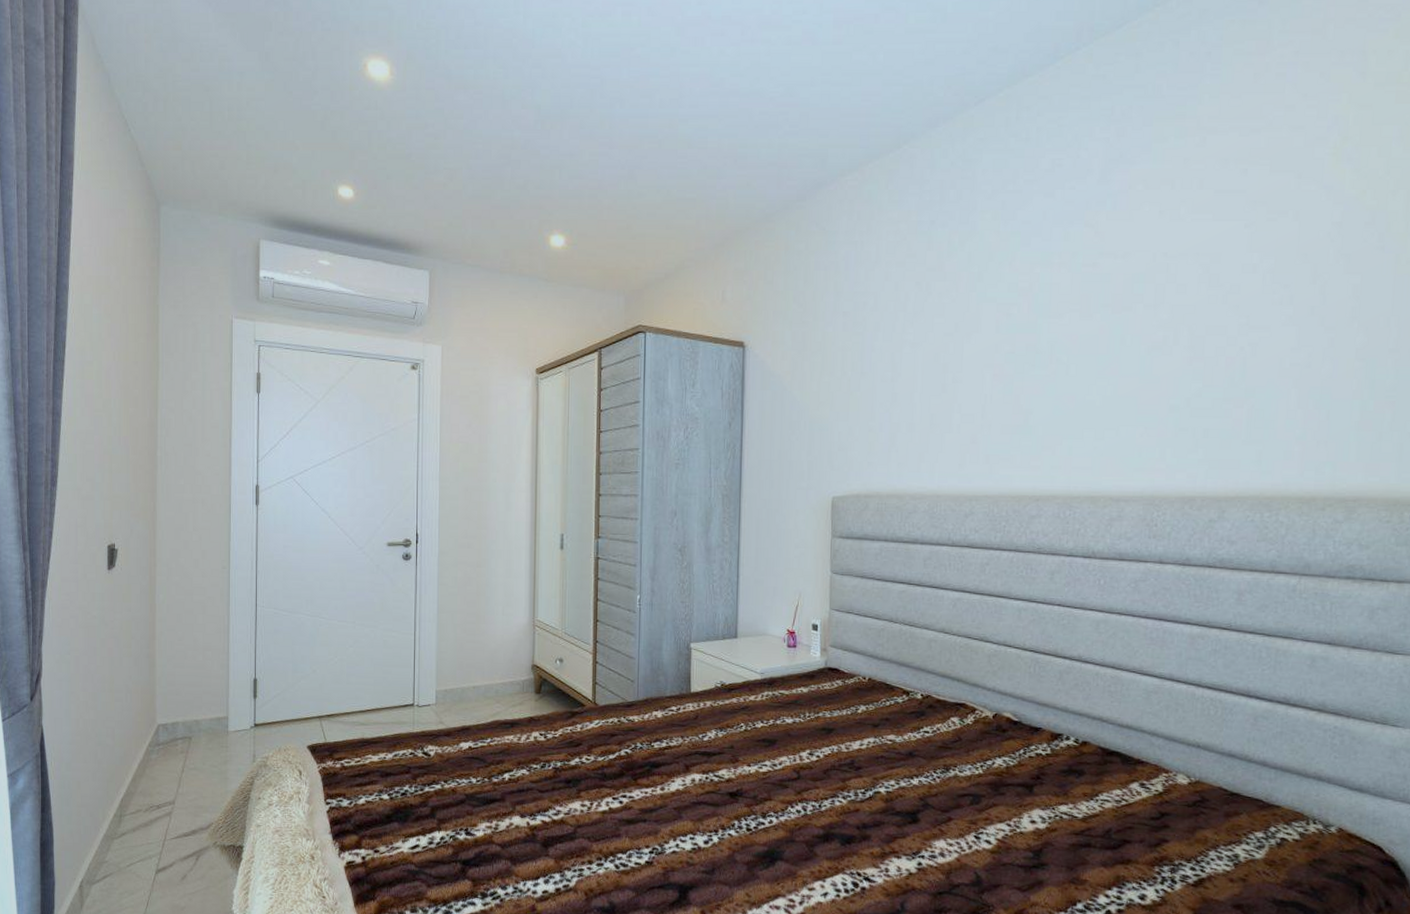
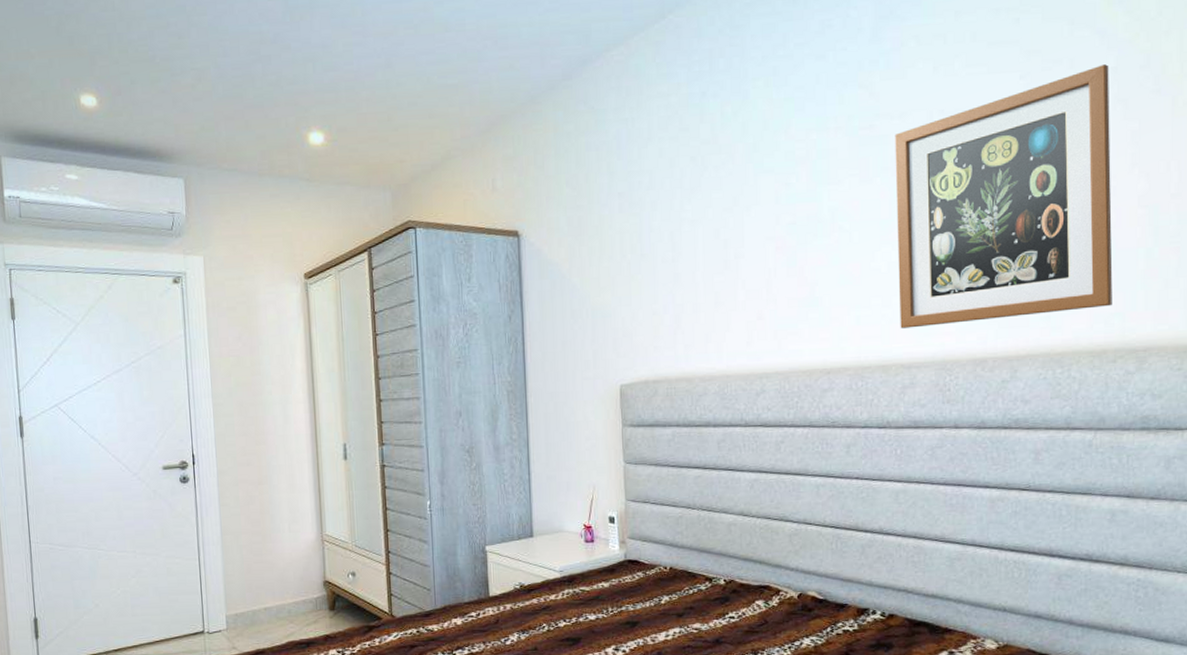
wall art: none [1111,219,1334,462] -> present [895,64,1113,329]

